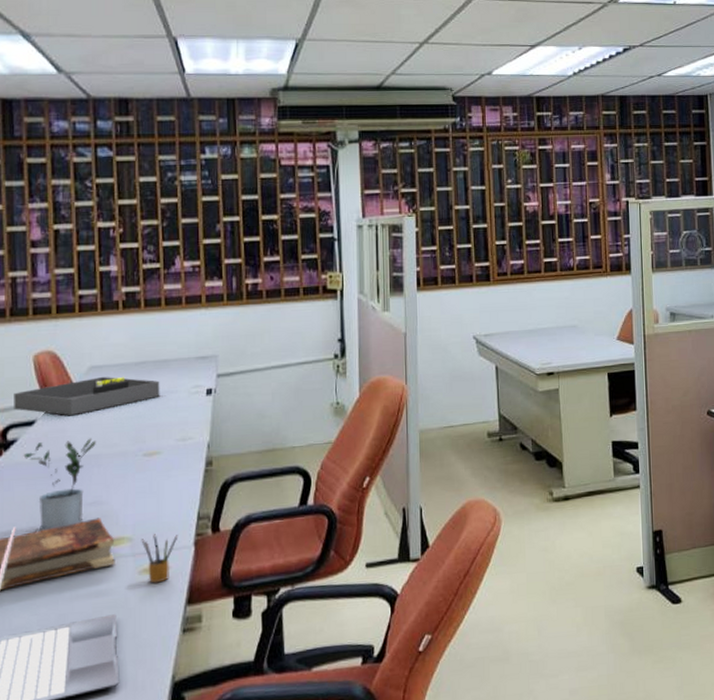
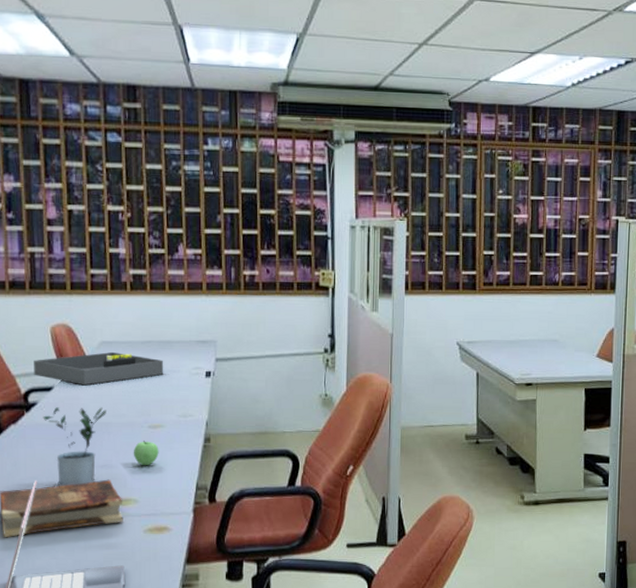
apple: none [126,470,155,499] -> present [133,441,159,466]
pencil box: present [141,534,178,583] -> none [146,499,179,542]

